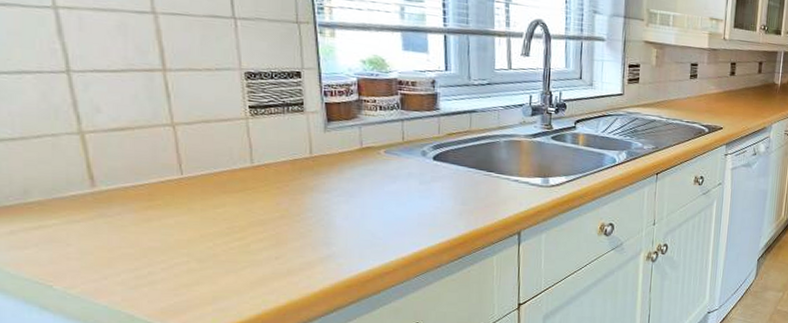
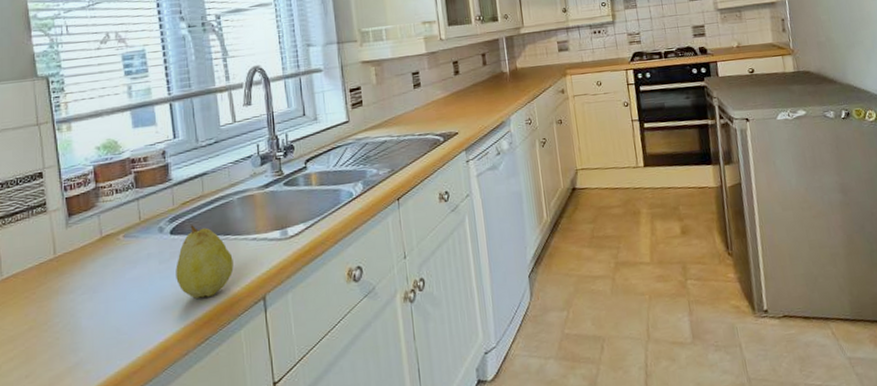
fruit: none [435,156,494,222] -> present [176,225,234,299]

